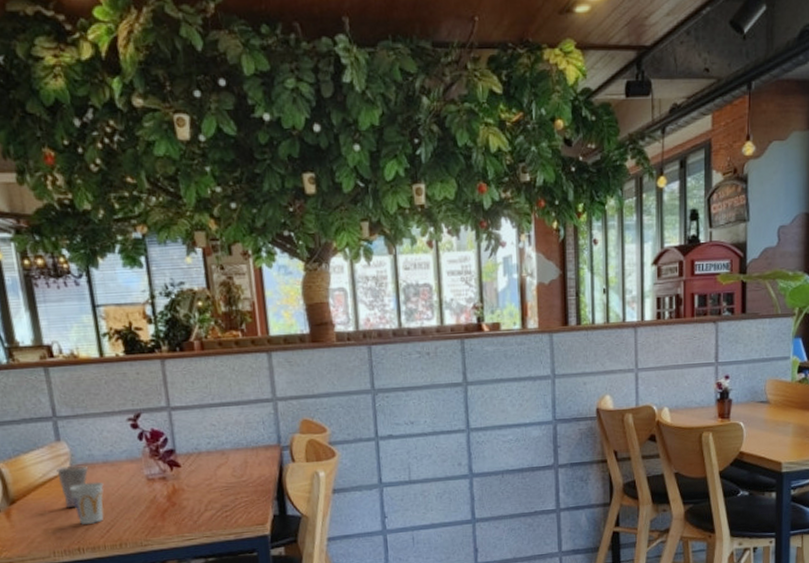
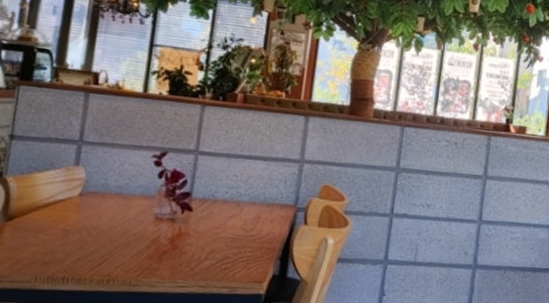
cup: present [56,466,89,507] -> none [63,190,100,234]
cup: present [69,481,105,525] -> none [72,211,110,254]

